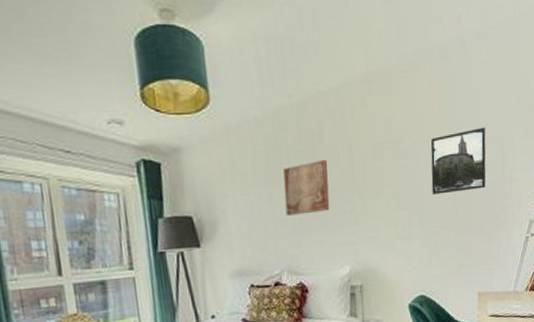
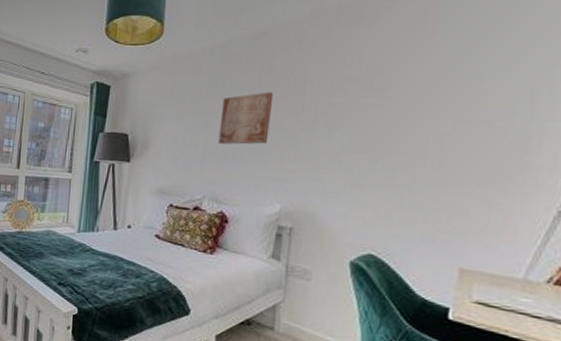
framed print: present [430,127,486,195] -> none [406,64,506,141]

